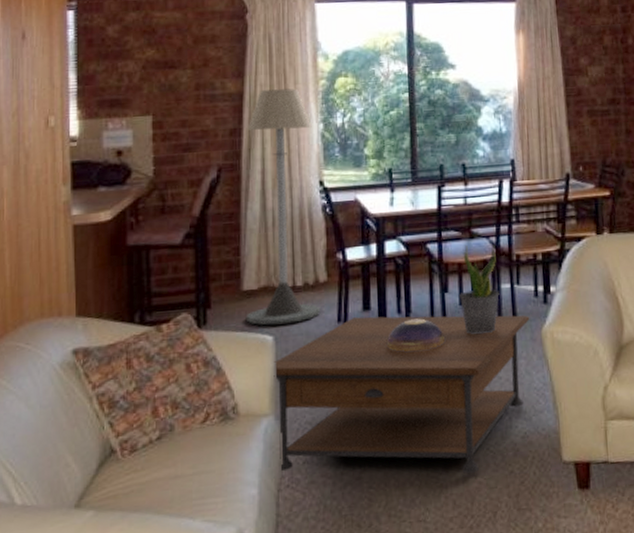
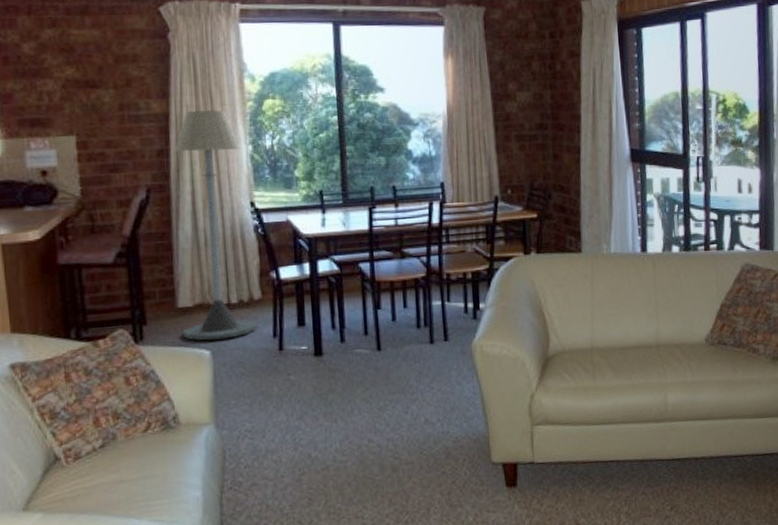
coffee table: present [273,315,530,474] -> none [211,330,460,475]
decorative bowl: present [386,318,445,352] -> none [321,333,378,365]
potted plant: present [458,244,499,335] -> none [391,264,431,349]

